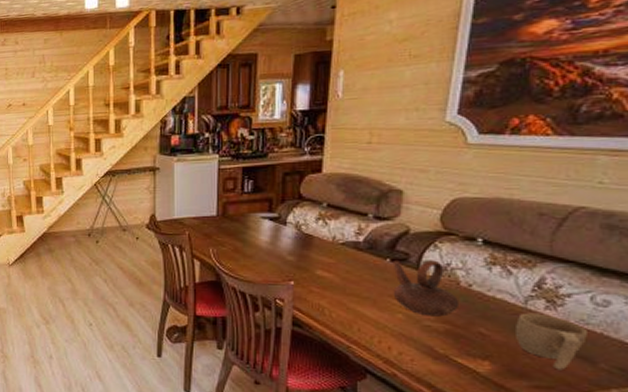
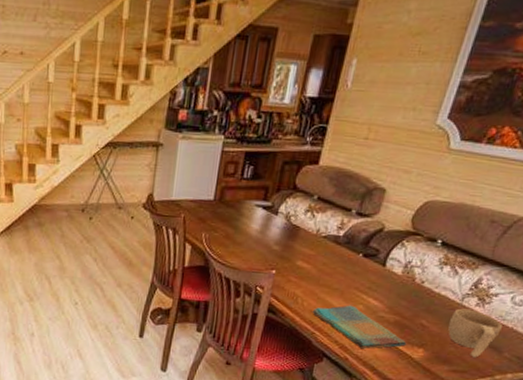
dish towel: none [343,314,466,363] -> present [312,305,407,349]
teapot: present [392,260,460,317] -> none [358,256,412,309]

